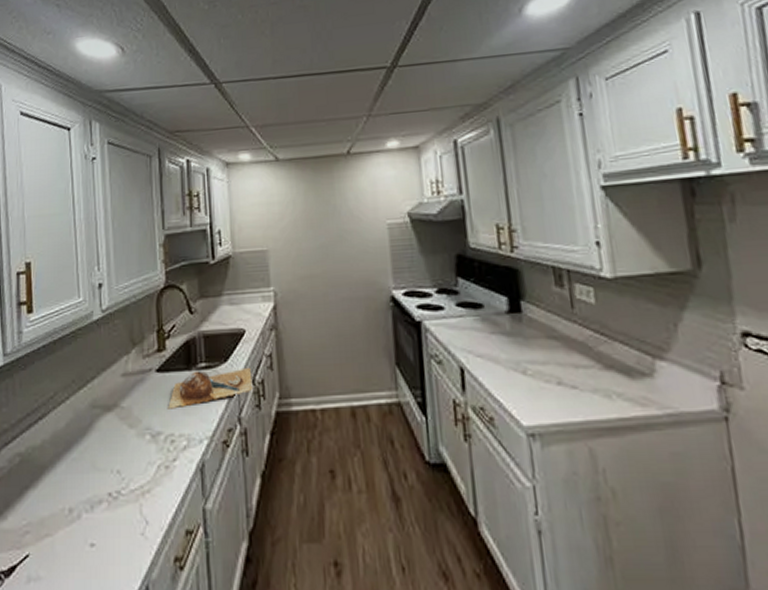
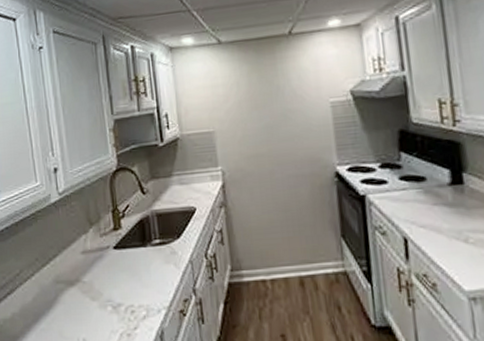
chopping board: present [167,367,253,409] -> none [125,242,205,283]

